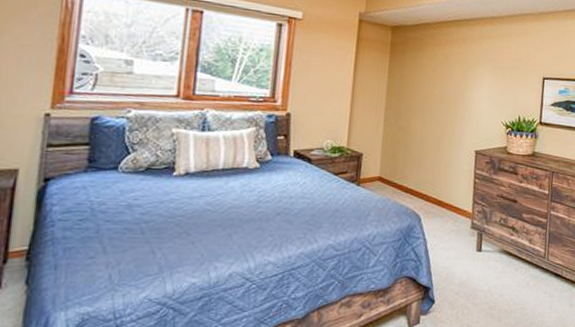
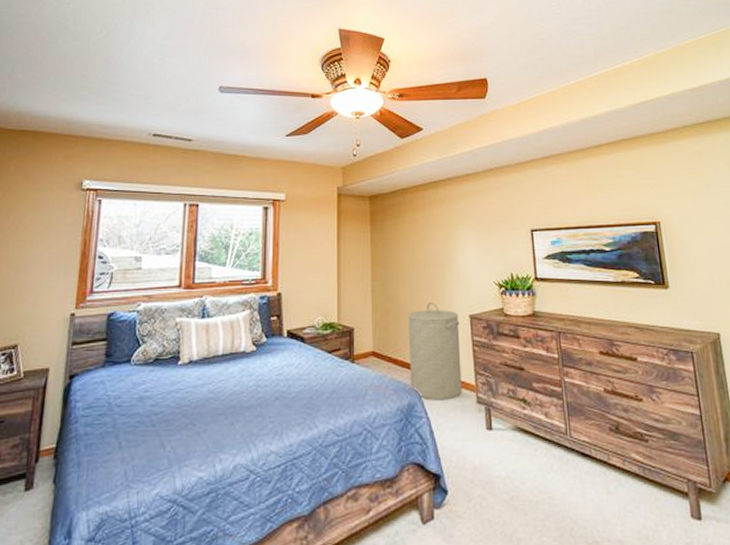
laundry hamper: none [411,135,465,224] -> present [407,301,462,401]

